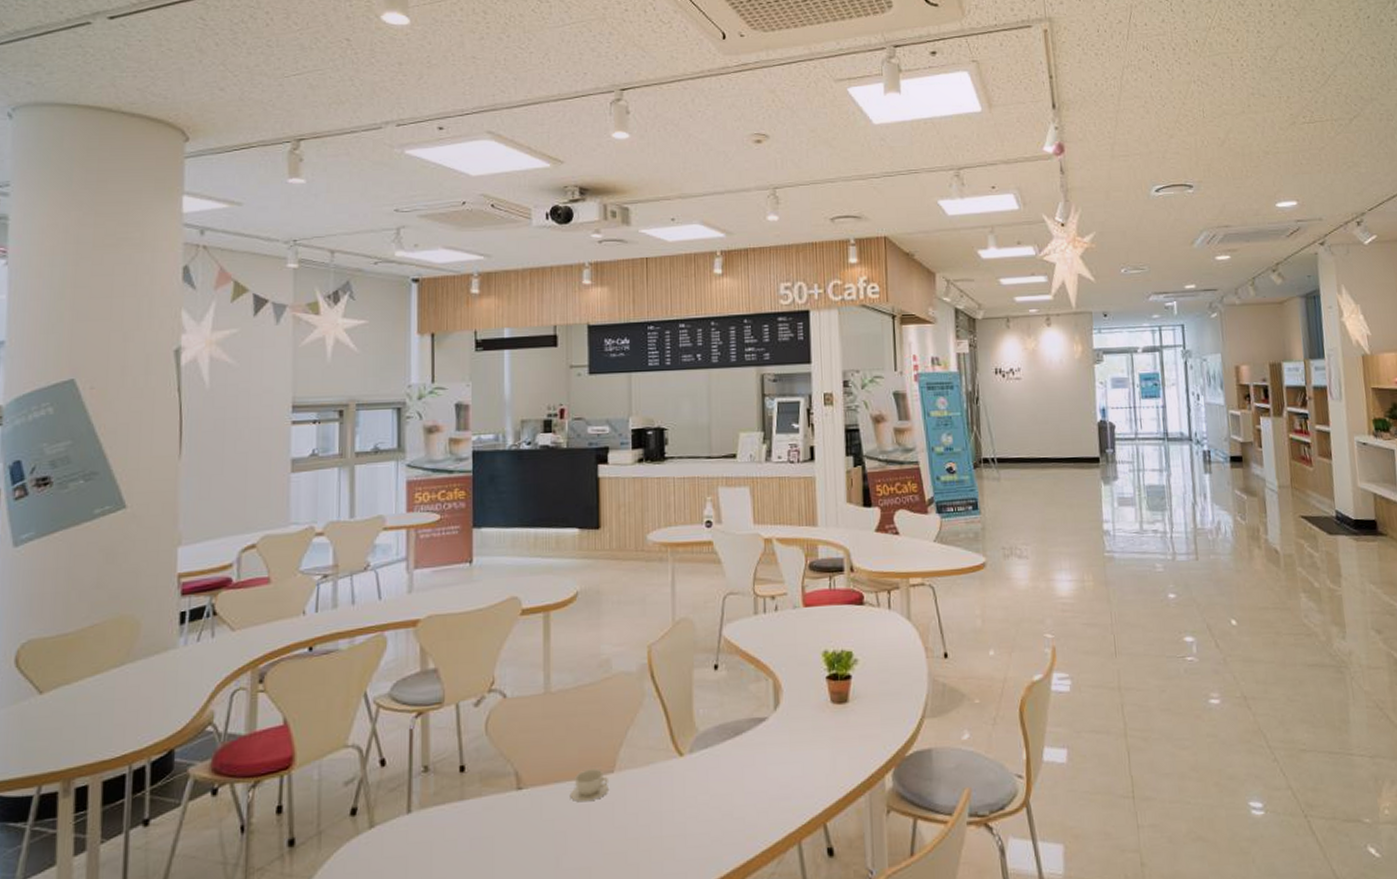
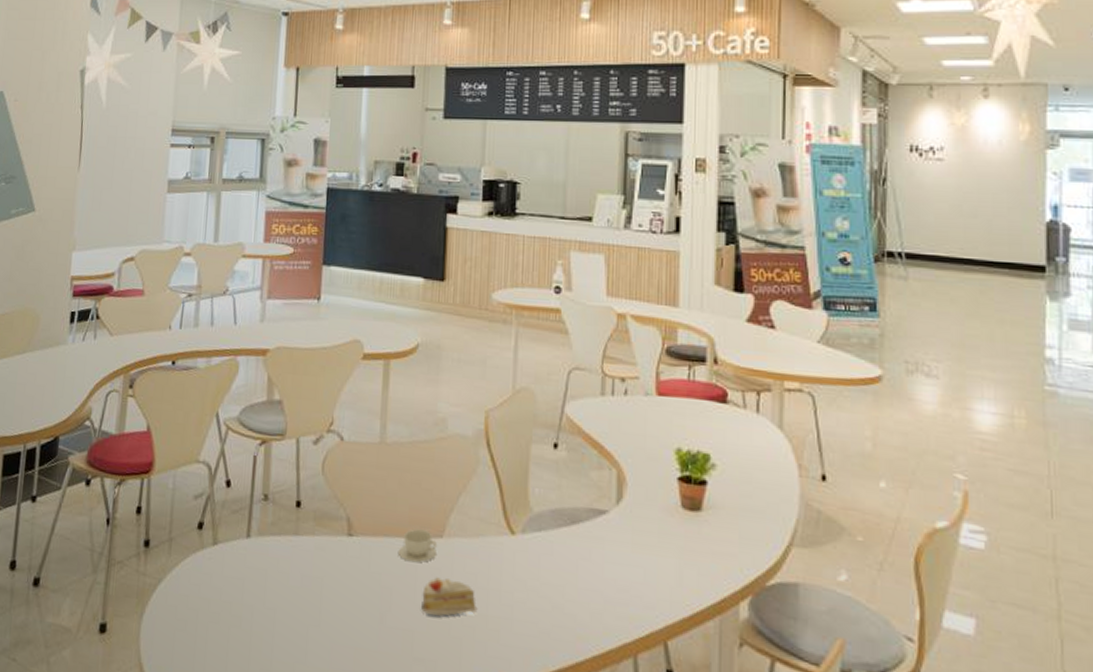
pastry: none [597,810,652,849] -> present [421,577,478,617]

